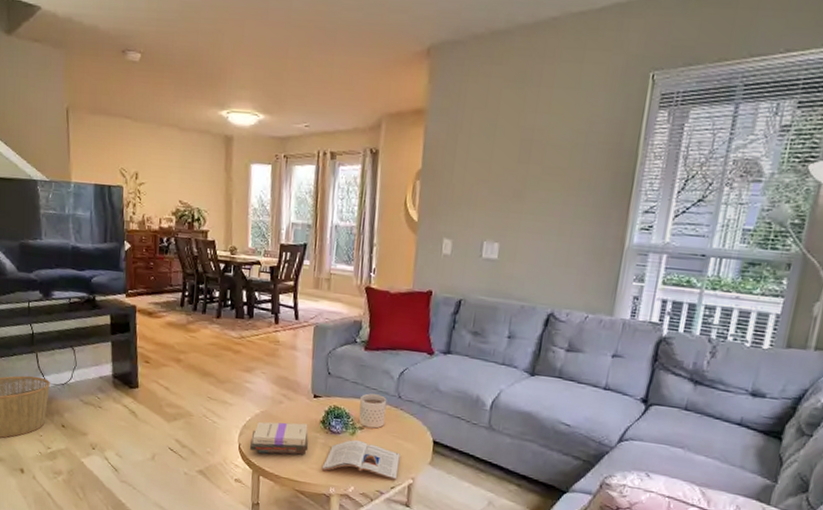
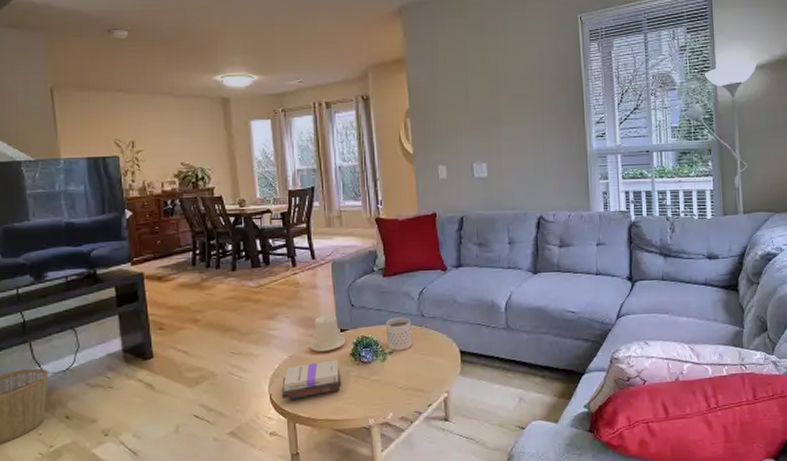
candle: none [282,377,319,414] -> present [309,314,346,352]
magazine: present [321,439,401,480] -> none [358,364,433,404]

